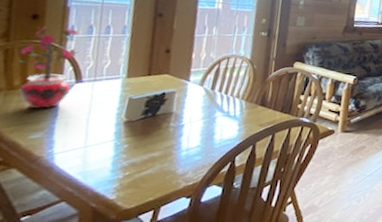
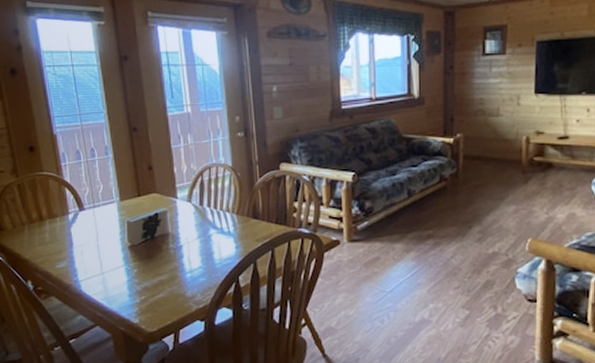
potted plant: present [12,26,79,110] -> none [27,155,77,240]

